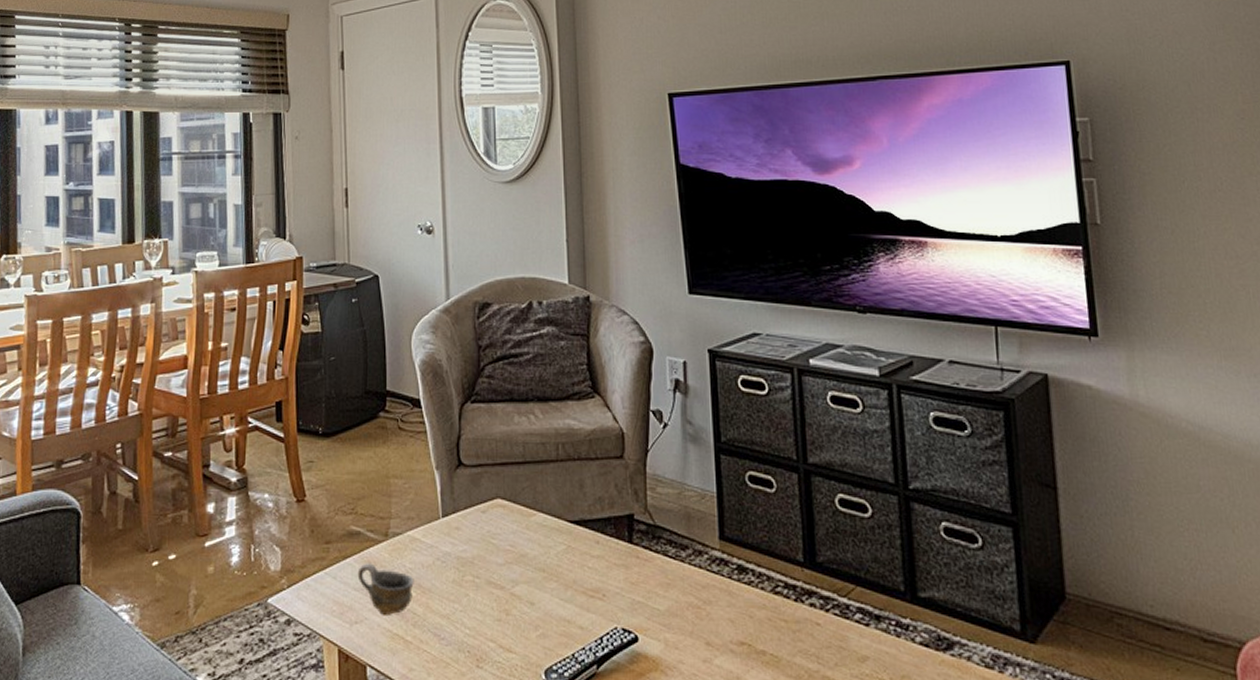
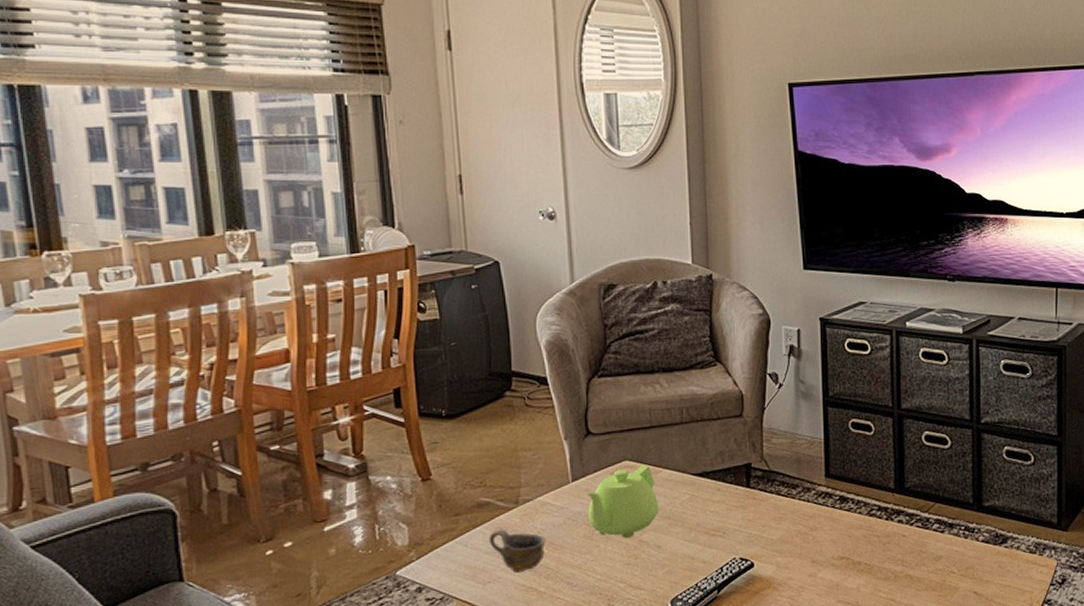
teapot: none [456,505,533,589] -> present [586,464,659,538]

